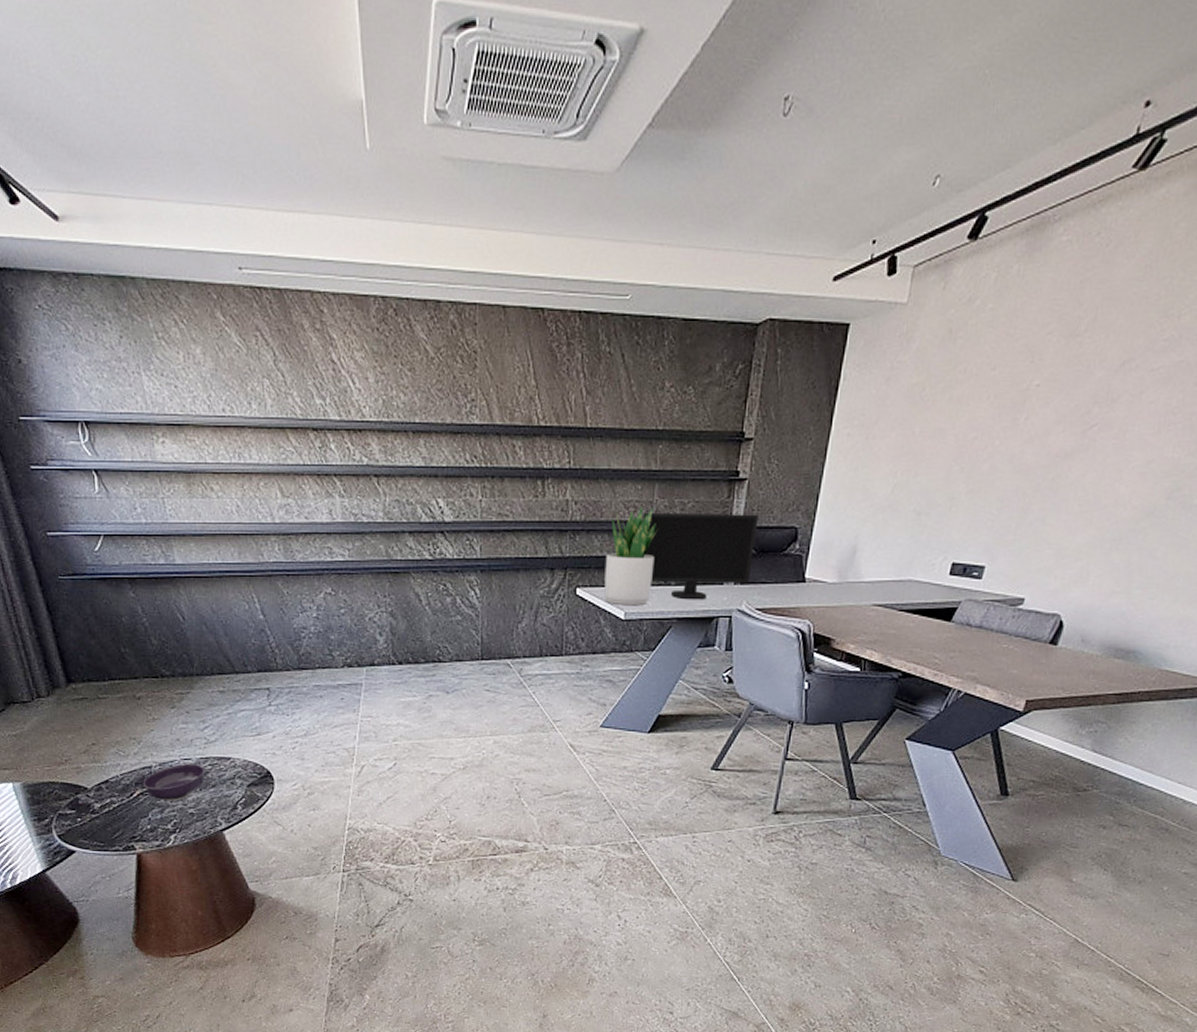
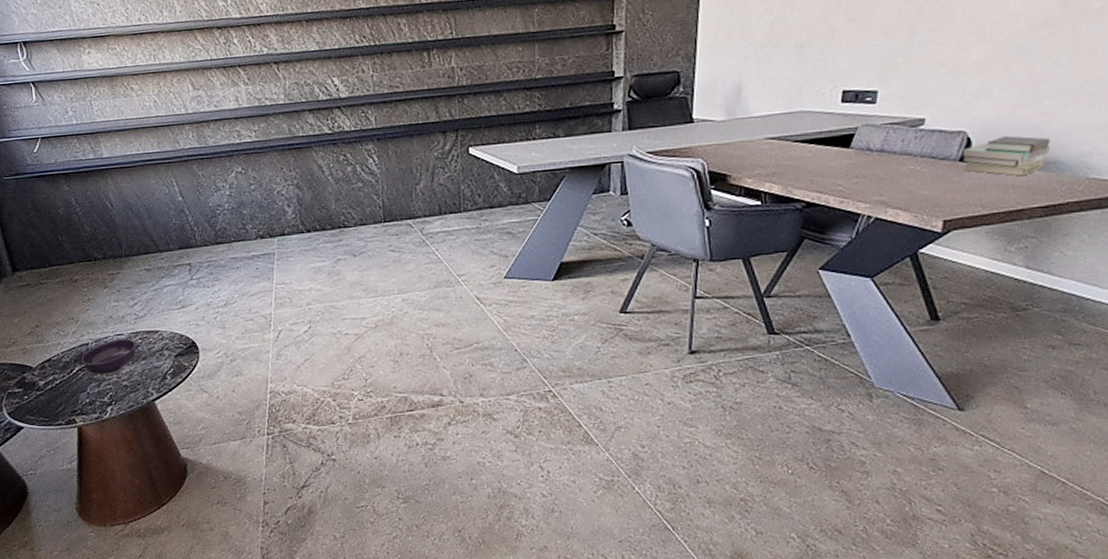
planter: present [604,506,658,606] -> none [494,65,542,160]
monitor: present [642,512,759,599] -> none [526,63,640,149]
books: none [1052,623,1134,663] -> present [962,136,1050,177]

